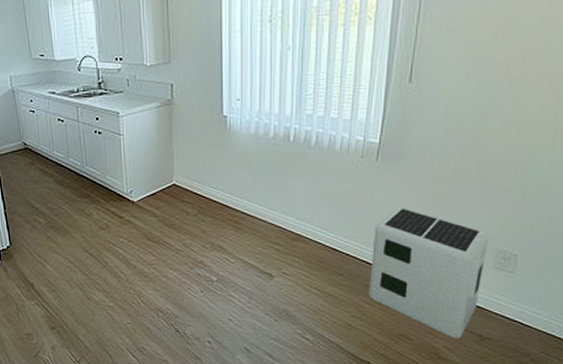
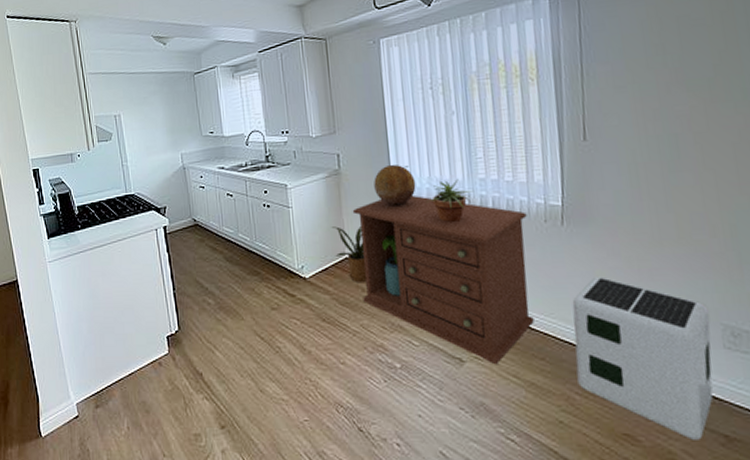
house plant: none [161,155,192,206] -> present [331,226,367,282]
dresser: none [182,128,346,280] -> present [352,196,534,365]
decorative sphere: none [205,96,246,138] -> present [374,164,416,206]
potted plant: none [255,114,300,156] -> present [427,179,474,223]

